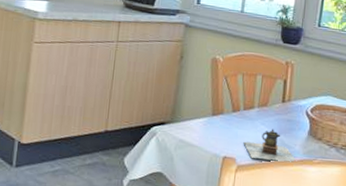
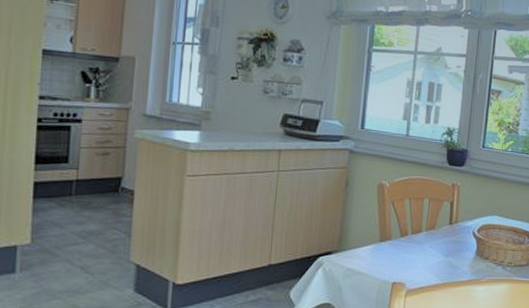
teapot: present [243,129,297,162] -> none [412,251,466,283]

